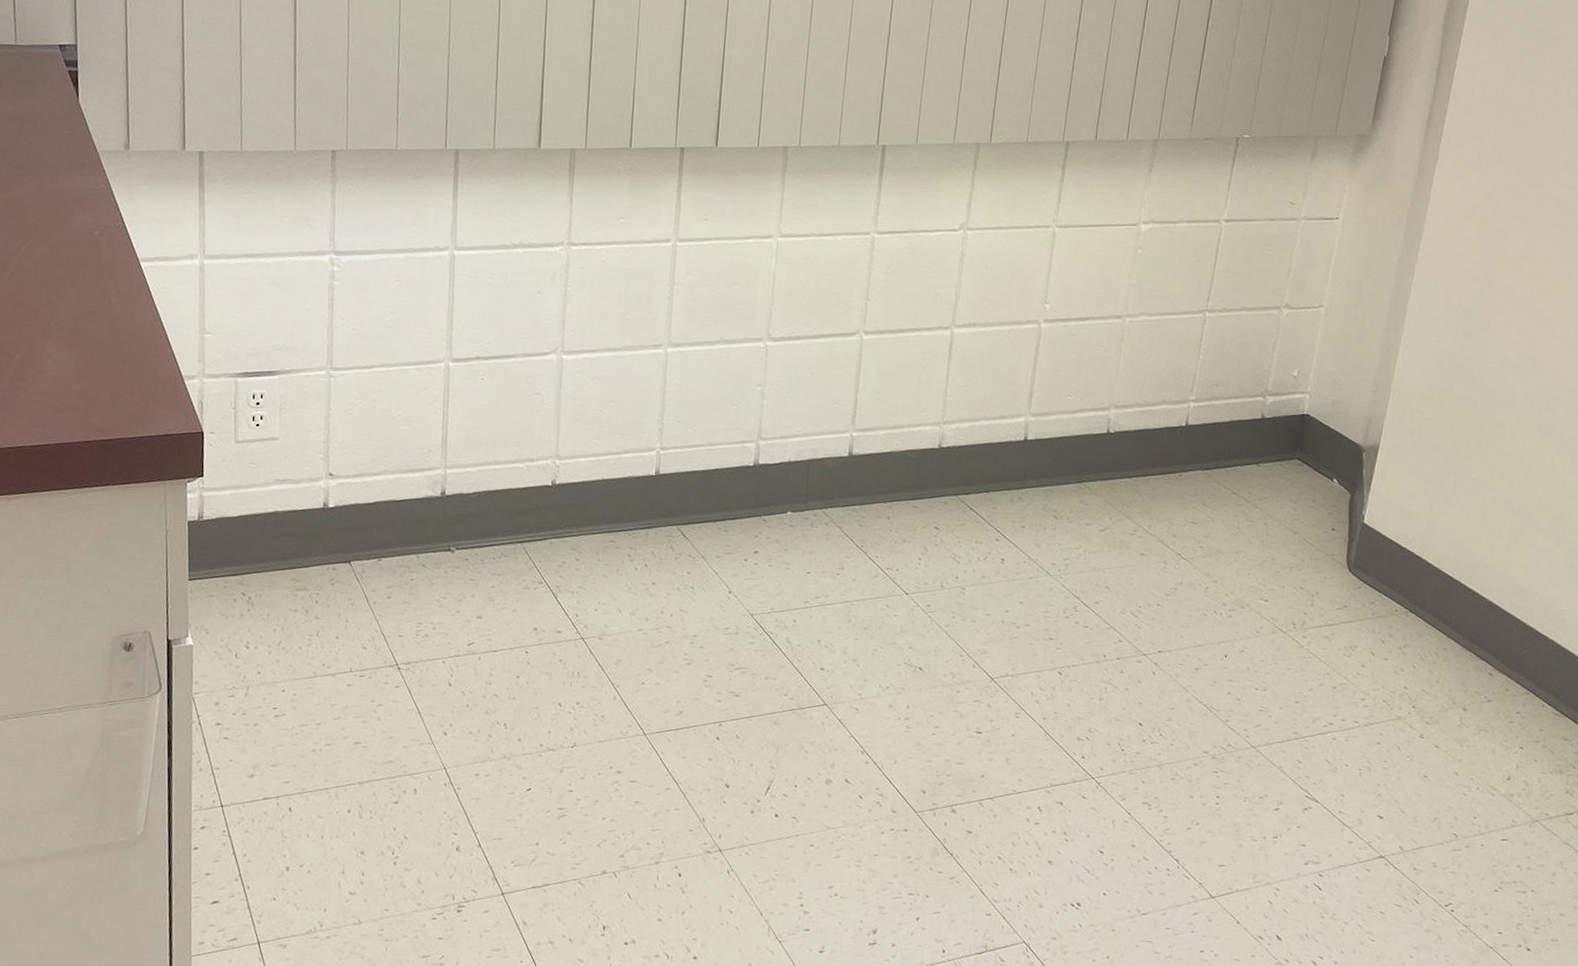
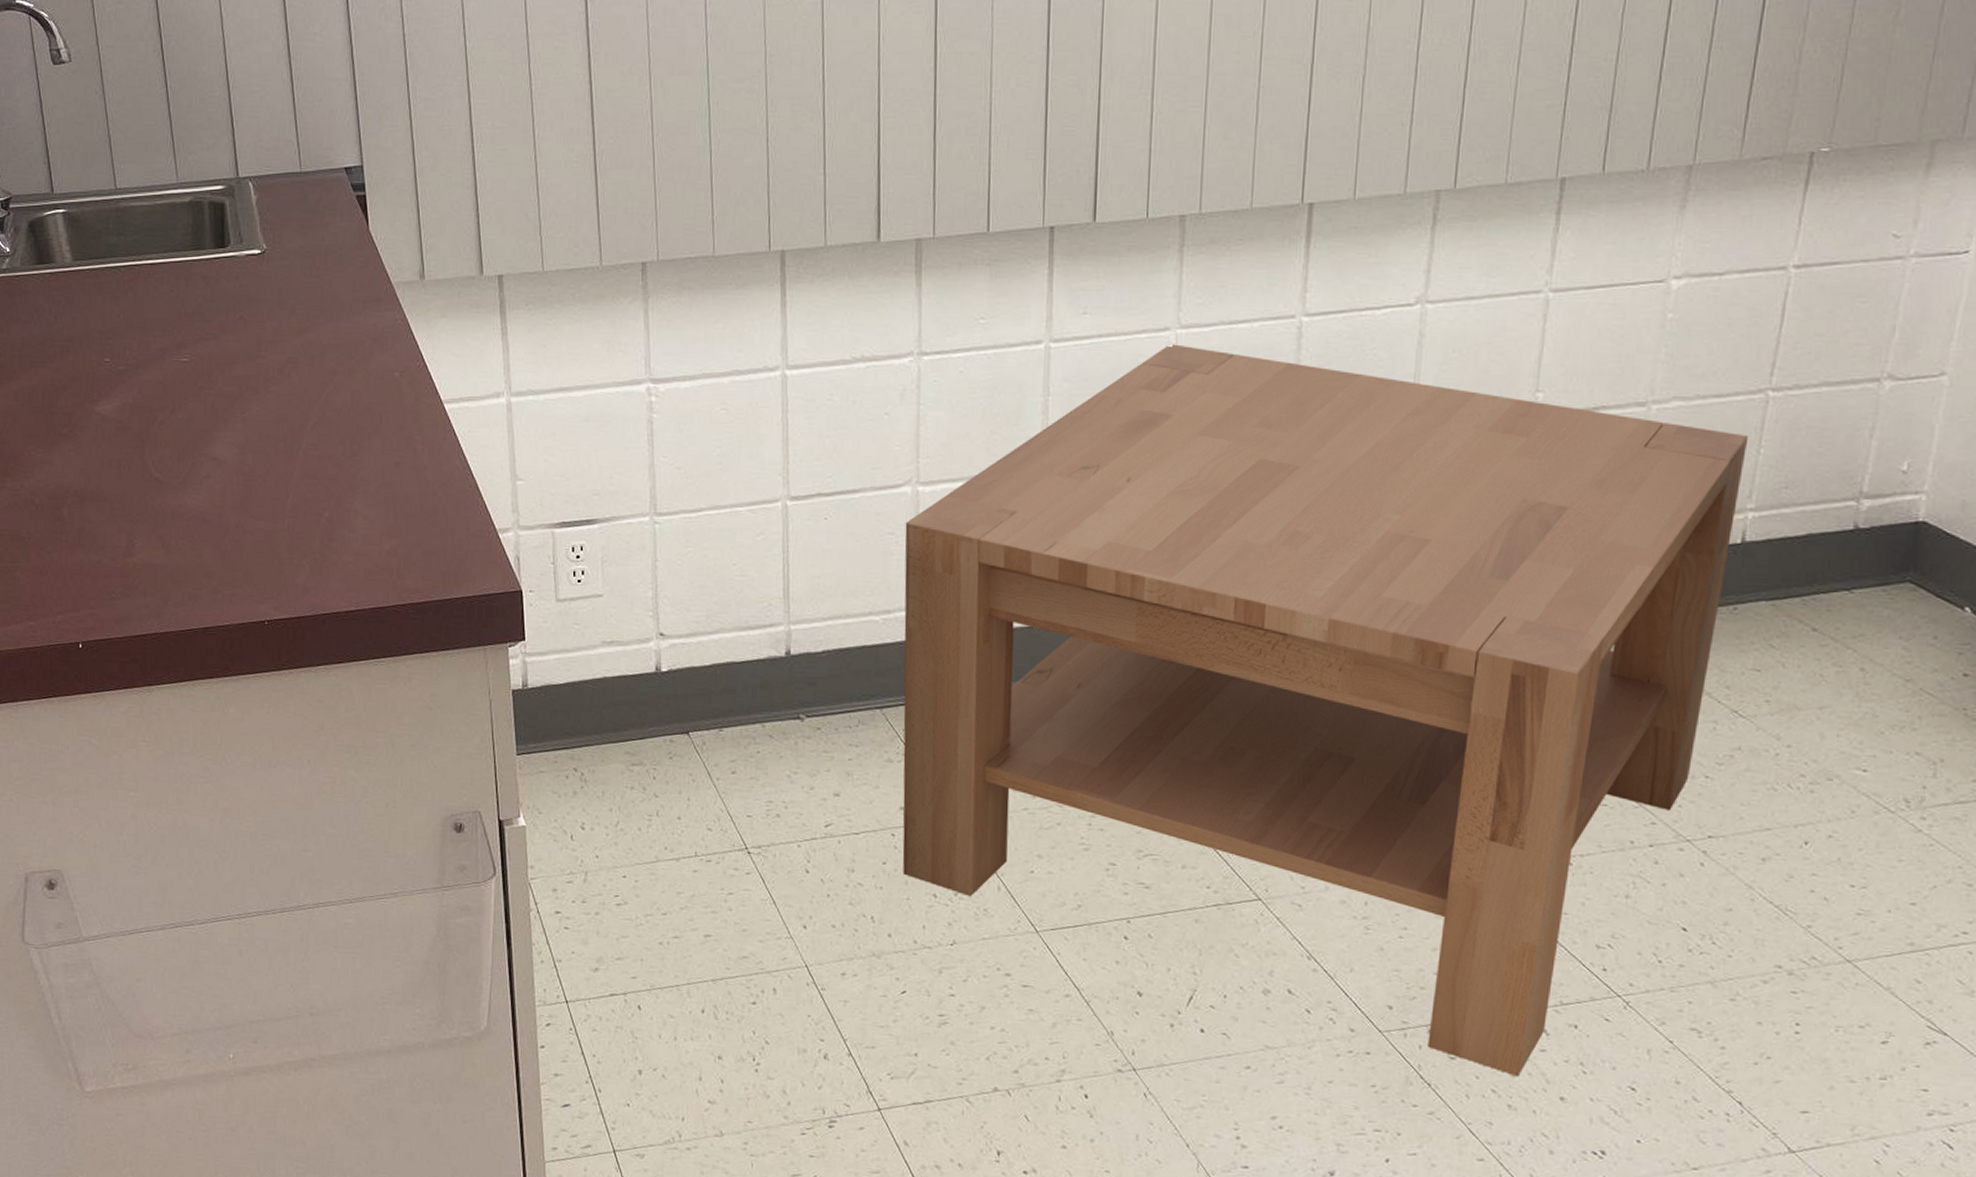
table: none [533,249,1192,846] -> present [902,344,1749,1077]

